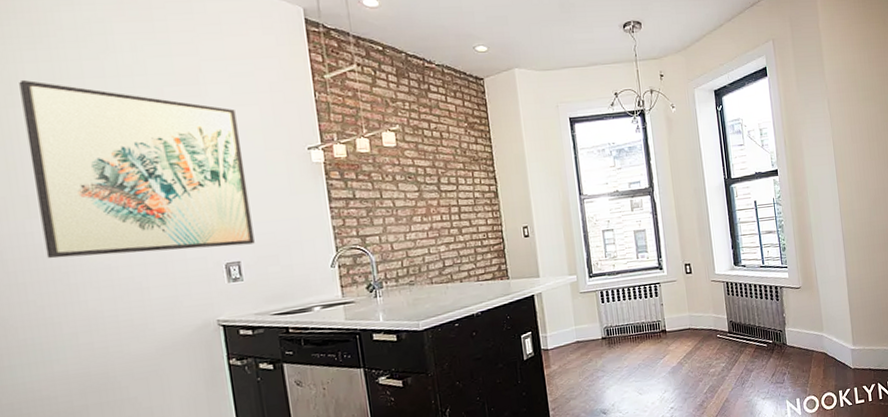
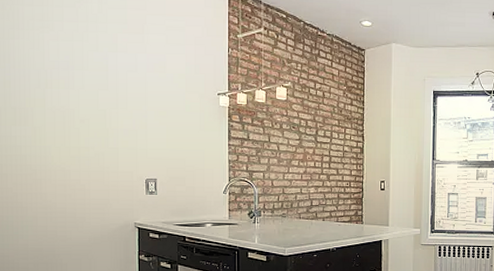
wall art: present [19,79,255,259] -> none [19,18,169,166]

